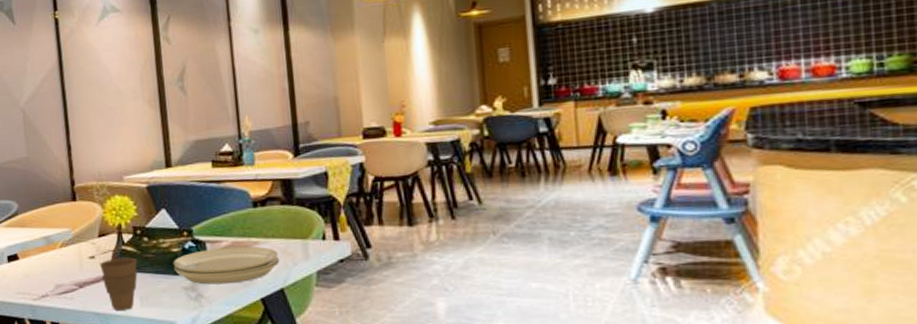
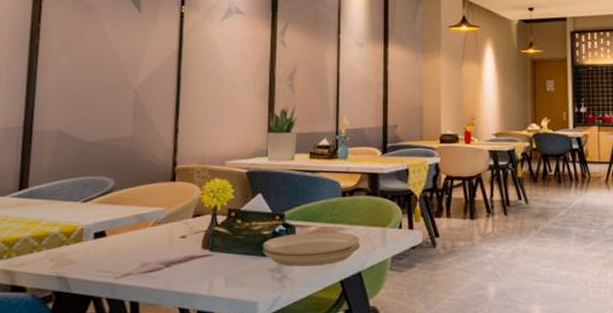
cup: present [99,257,138,310] -> none [189,238,228,290]
planter: none [161,109,197,174] -> present [266,105,298,162]

